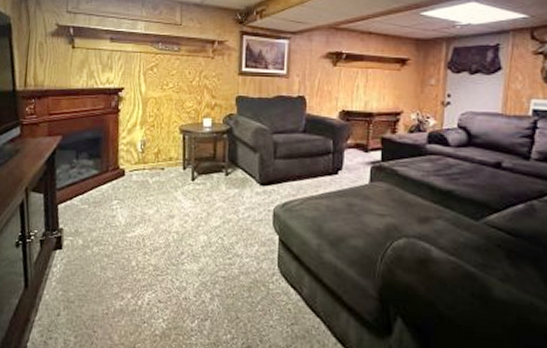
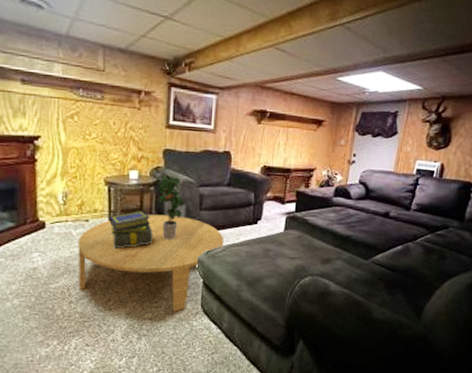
coffee table: none [153,163,302,271] -> present [78,214,225,312]
stack of books: none [183,159,227,198] -> present [109,211,154,249]
potted plant: none [228,121,257,190] -> present [155,174,183,240]

